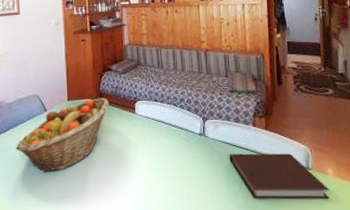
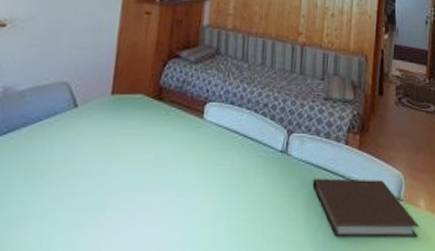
fruit basket: present [16,98,109,173] -> none [18,93,170,199]

